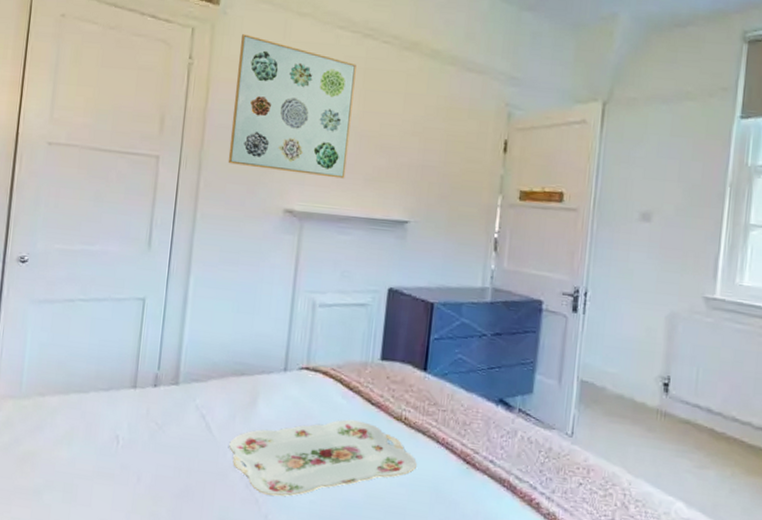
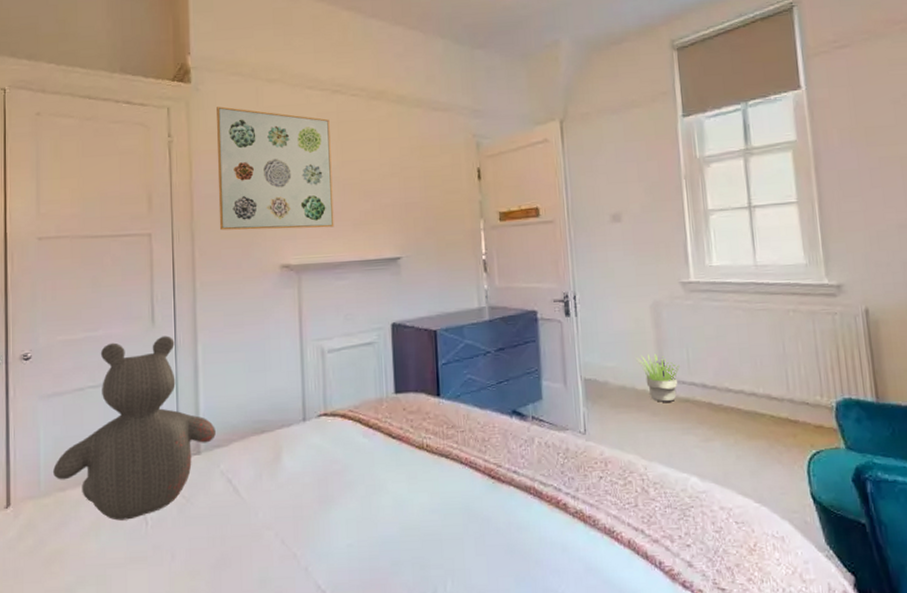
teddy bear: none [34,259,196,436] -> present [52,335,216,521]
serving tray: present [229,419,417,496] -> none [259,456,445,547]
potted plant: none [640,367,688,421] -> present [636,354,681,402]

